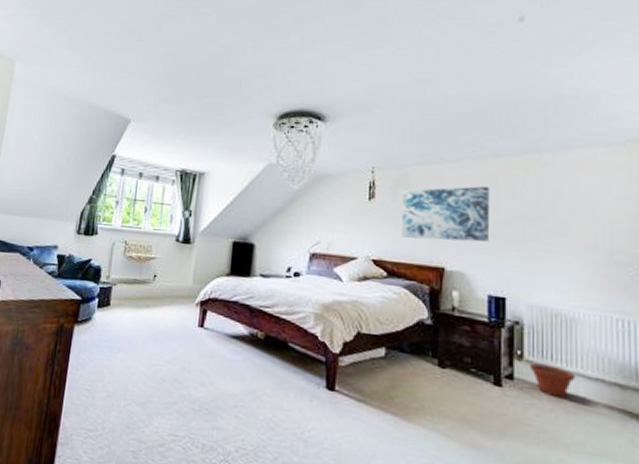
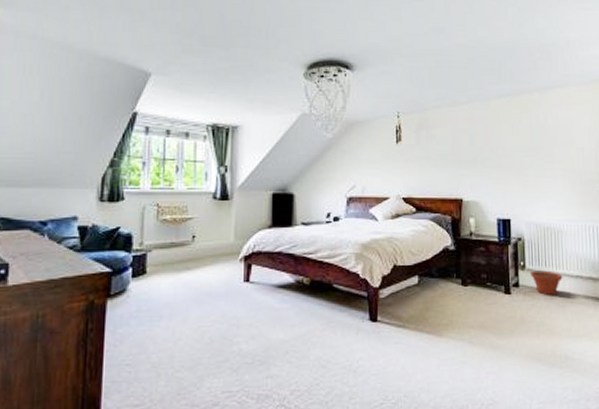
wall art: present [401,186,489,242] -> none [425,124,495,175]

